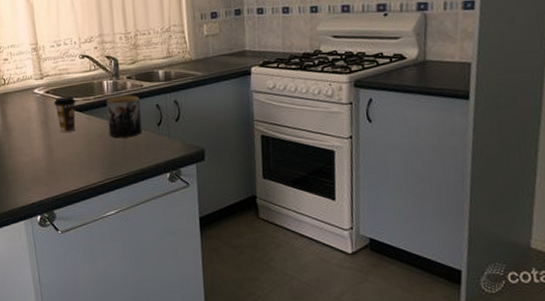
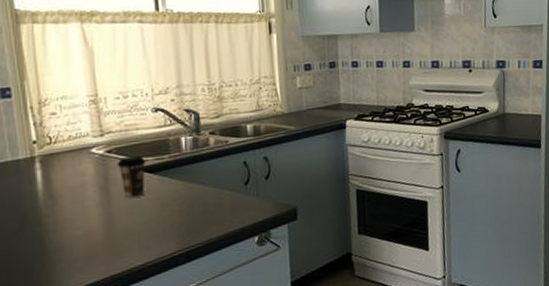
mug: present [106,95,142,138] -> none [184,152,227,201]

